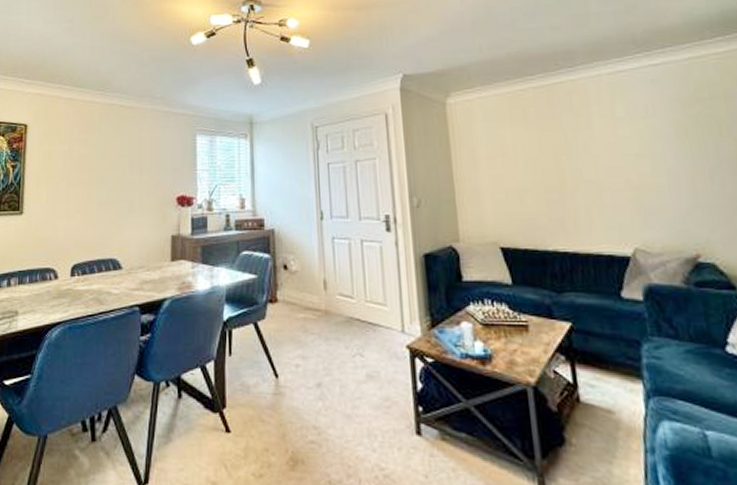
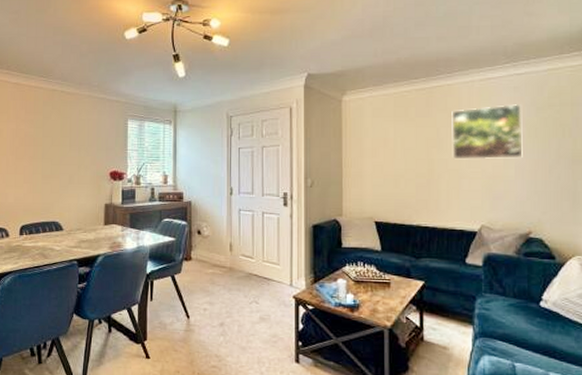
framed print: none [579,98,675,169] -> present [452,103,523,160]

